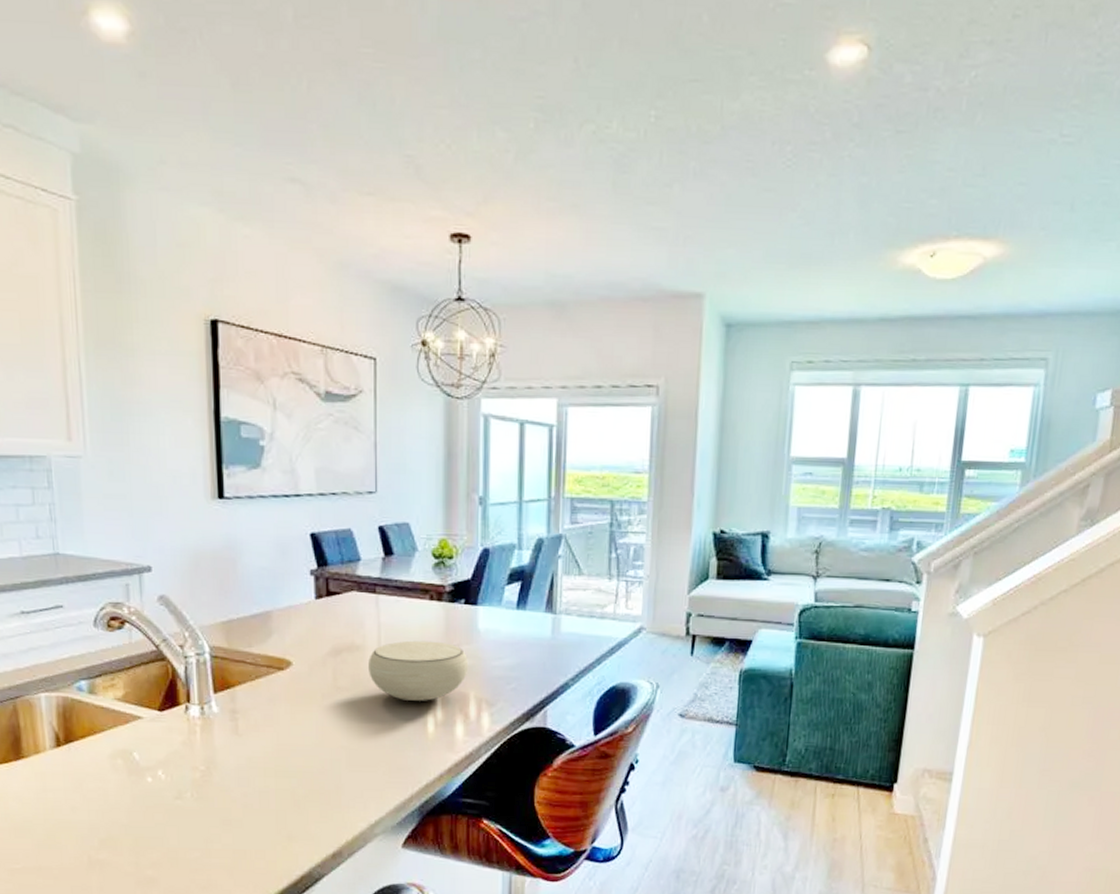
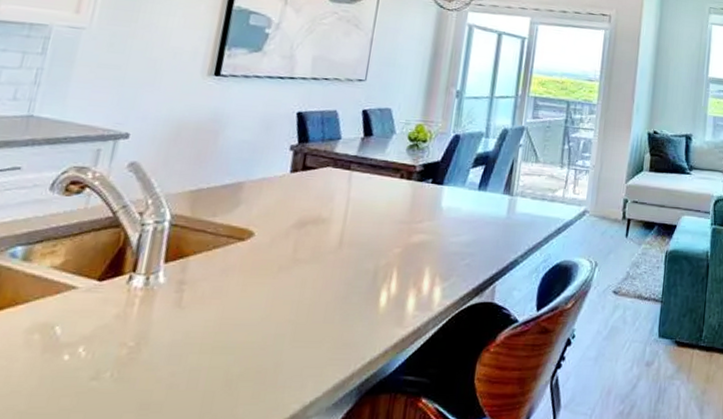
bowl: present [369,640,469,701] -> none [330,215,429,275]

